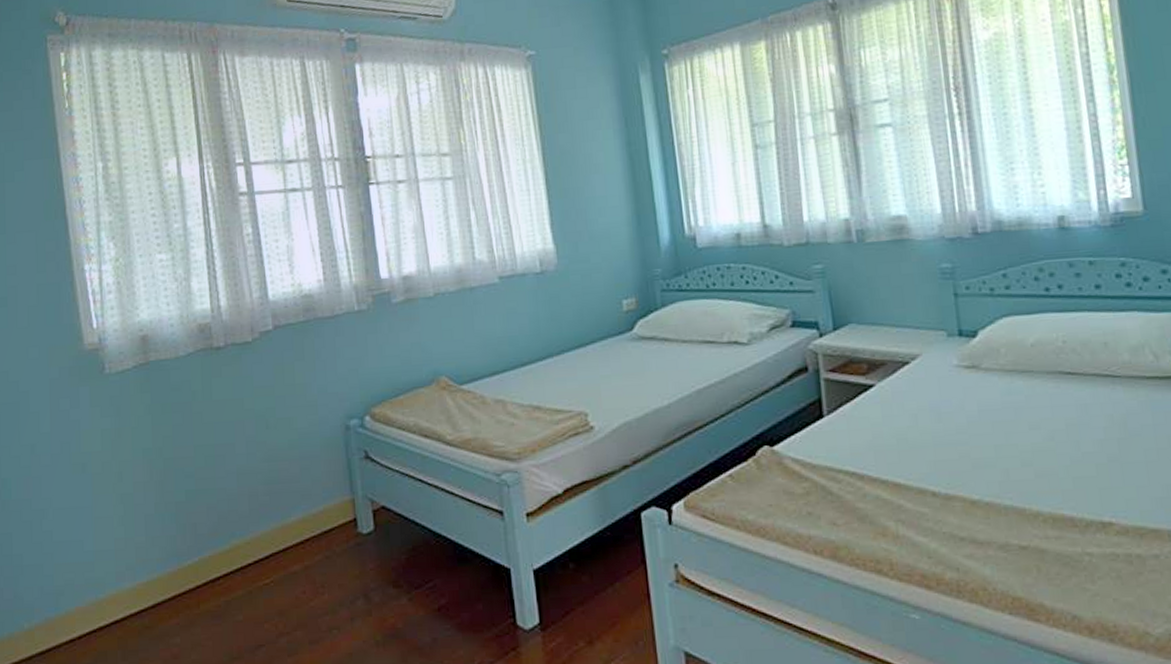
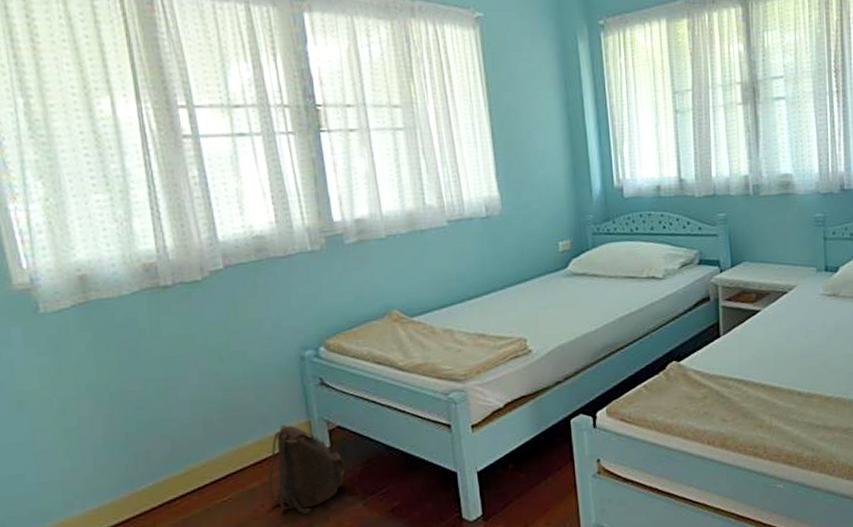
backpack: none [310,501,388,605] -> present [268,425,344,514]

